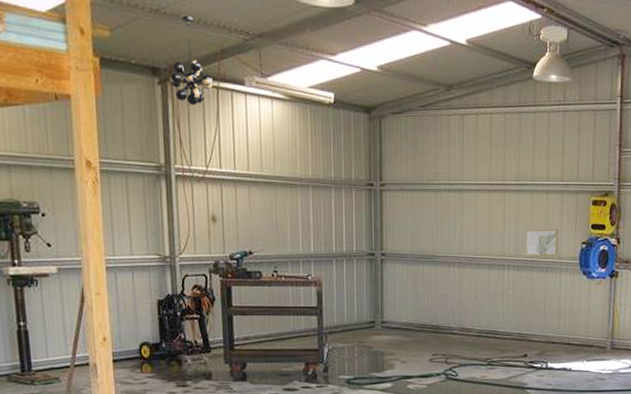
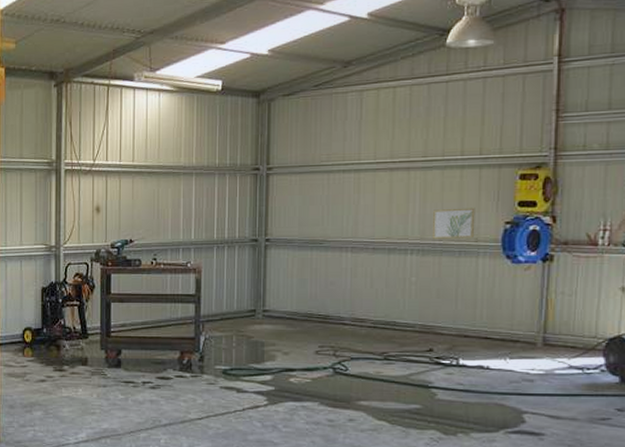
light fixture: present [169,15,213,106] -> none [65,21,104,104]

